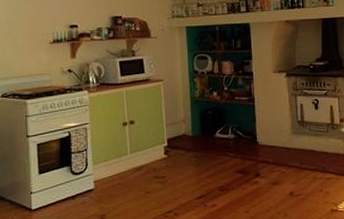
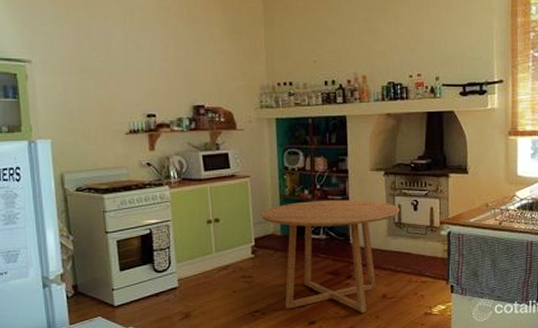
dining table: none [173,100,302,211] -> present [261,199,399,313]

